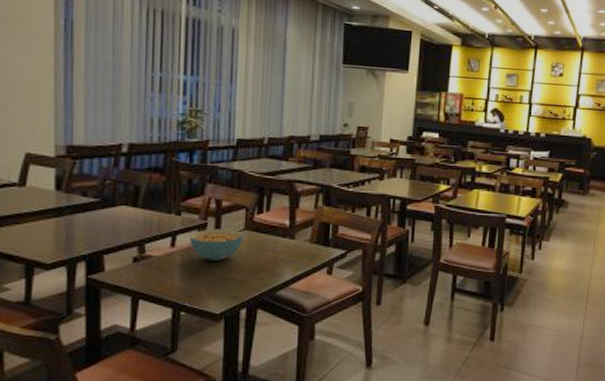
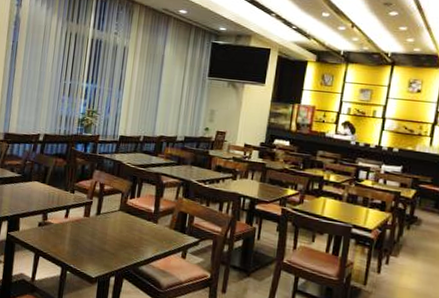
cereal bowl: present [189,228,245,260] -> none [78,206,119,234]

